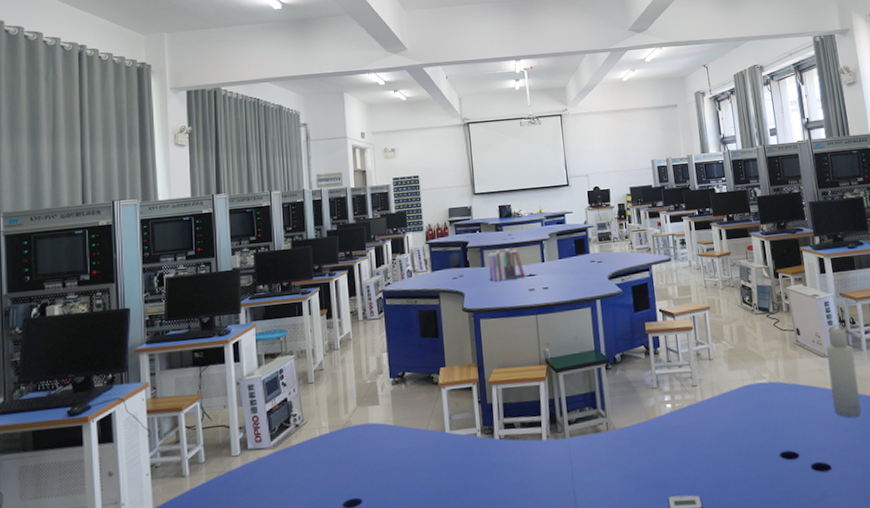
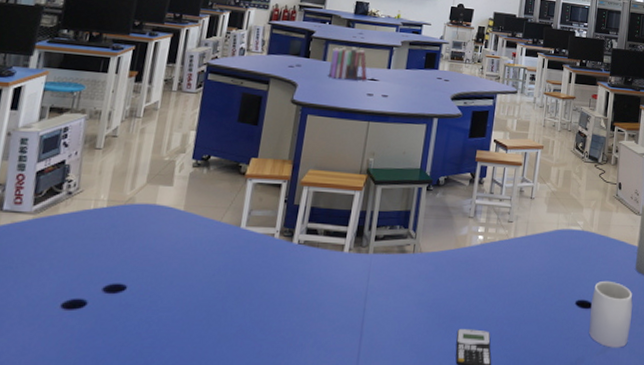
mug: none [795,428,845,495] -> present [589,280,633,348]

